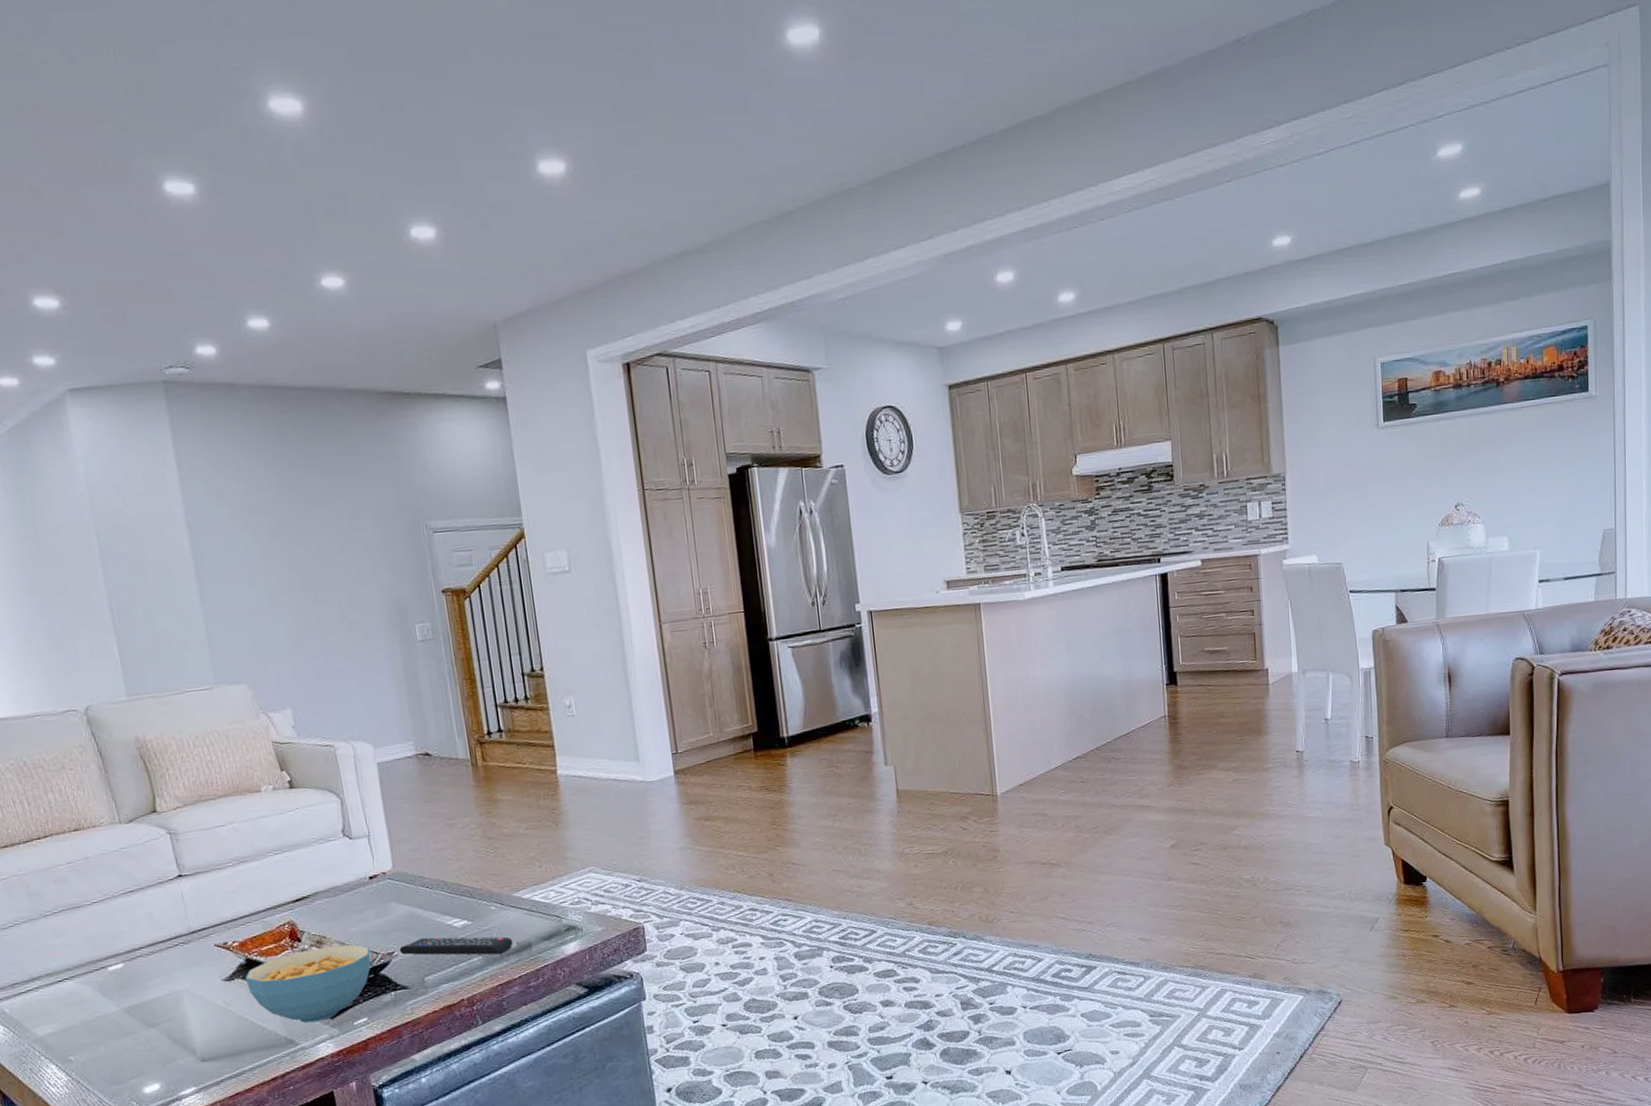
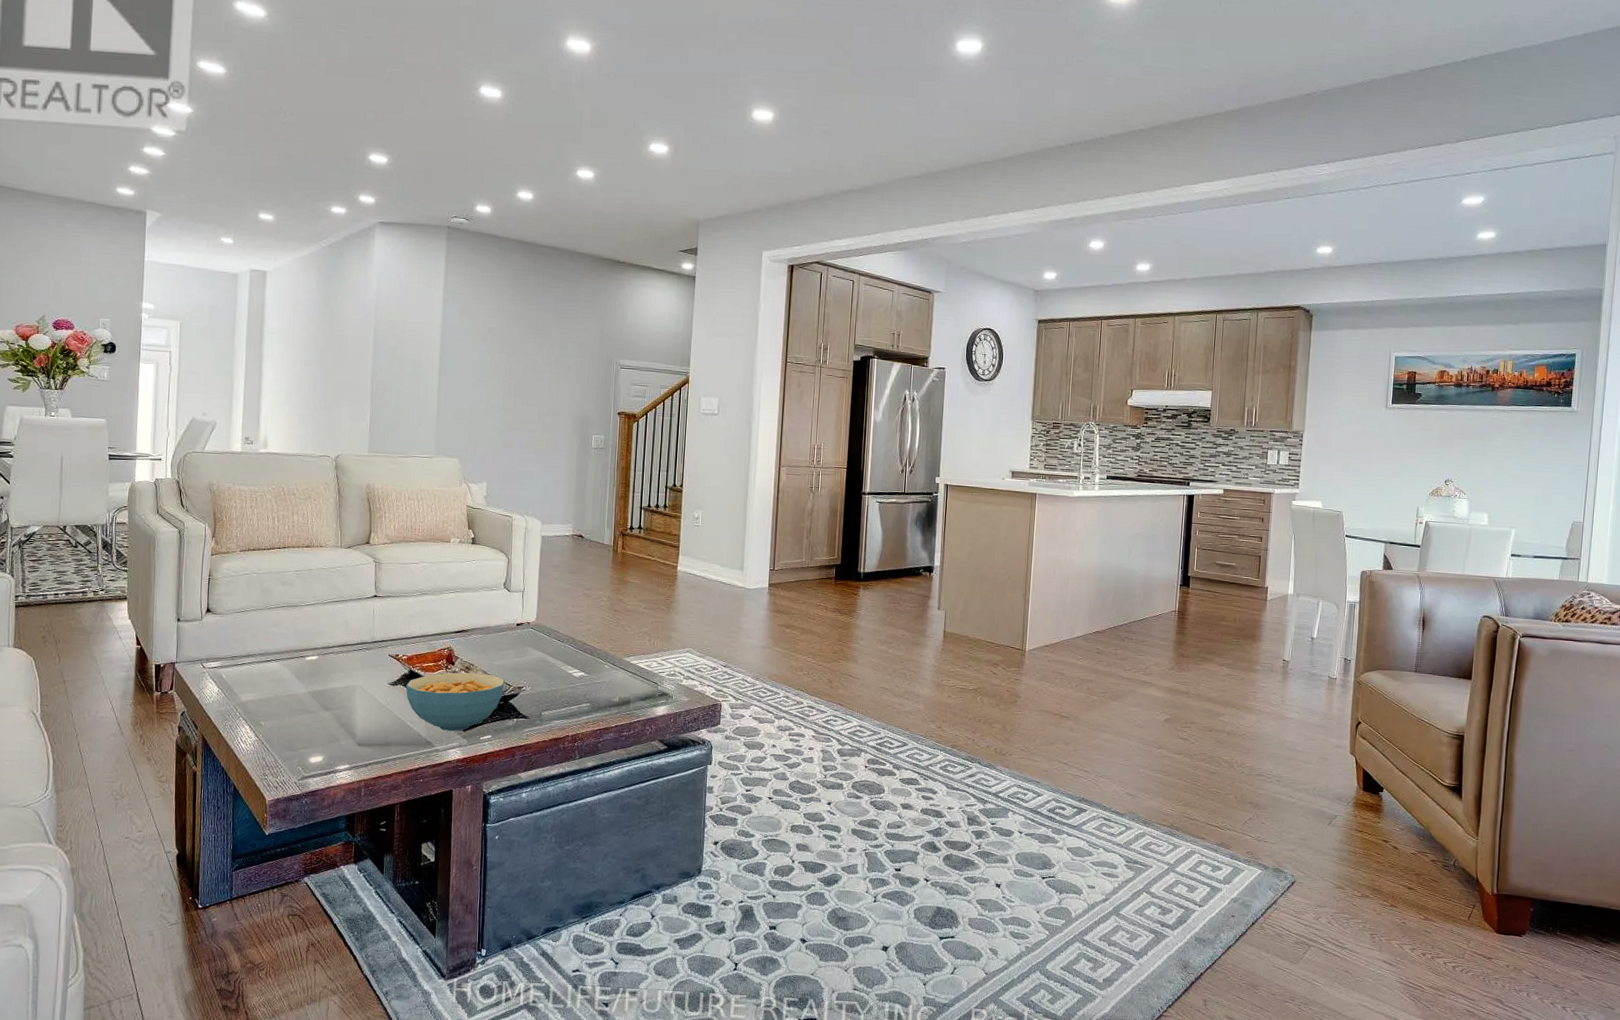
remote control: present [399,936,513,955] -> none [527,680,616,705]

